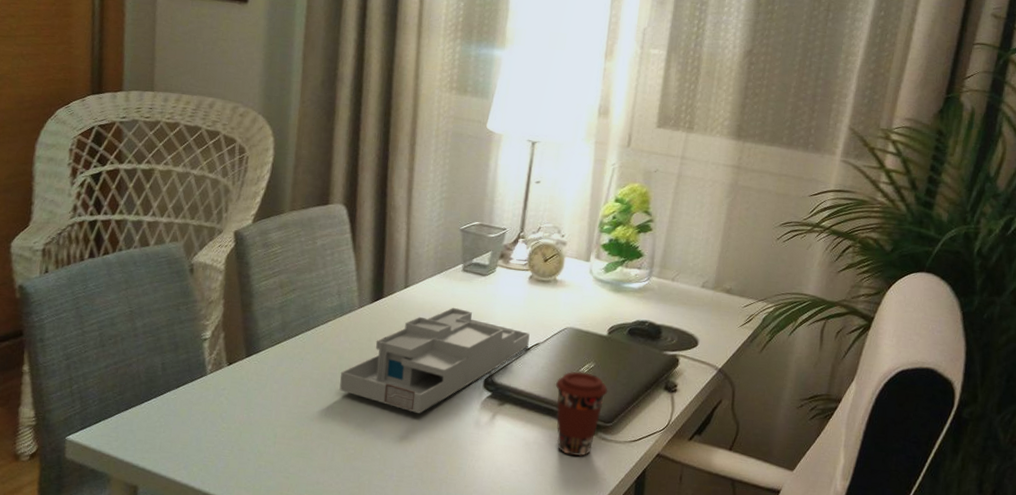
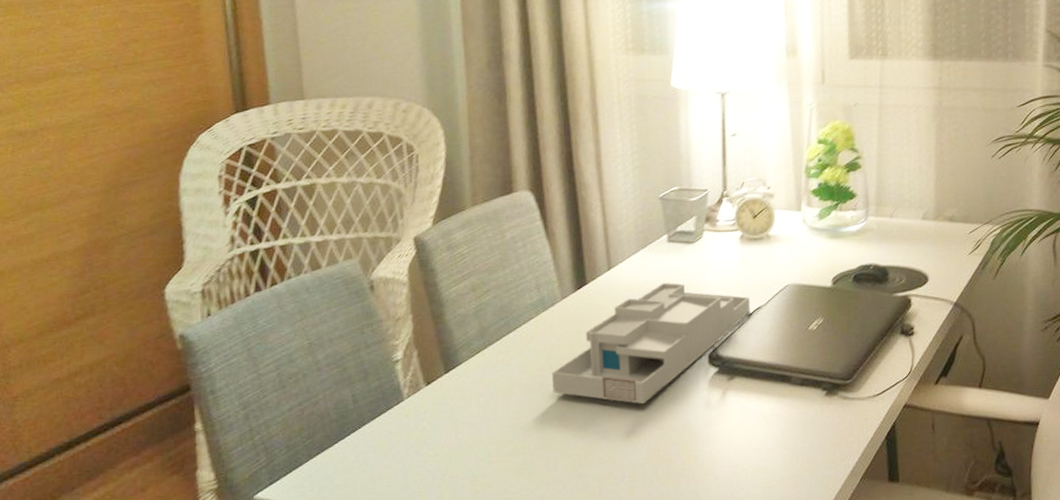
coffee cup: present [555,371,608,456] -> none [785,329,842,422]

